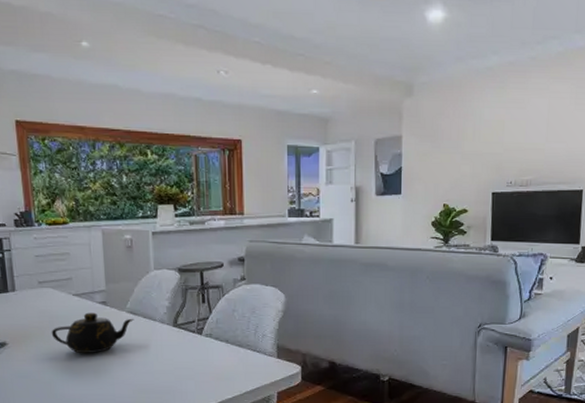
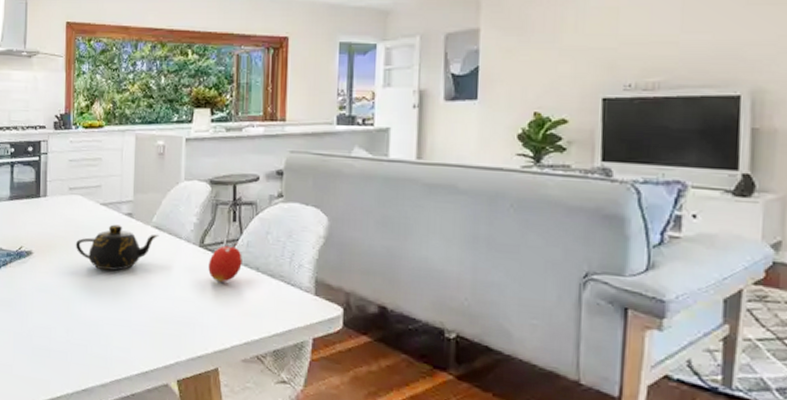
fruit: none [183,320,213,354] -> present [208,242,242,282]

